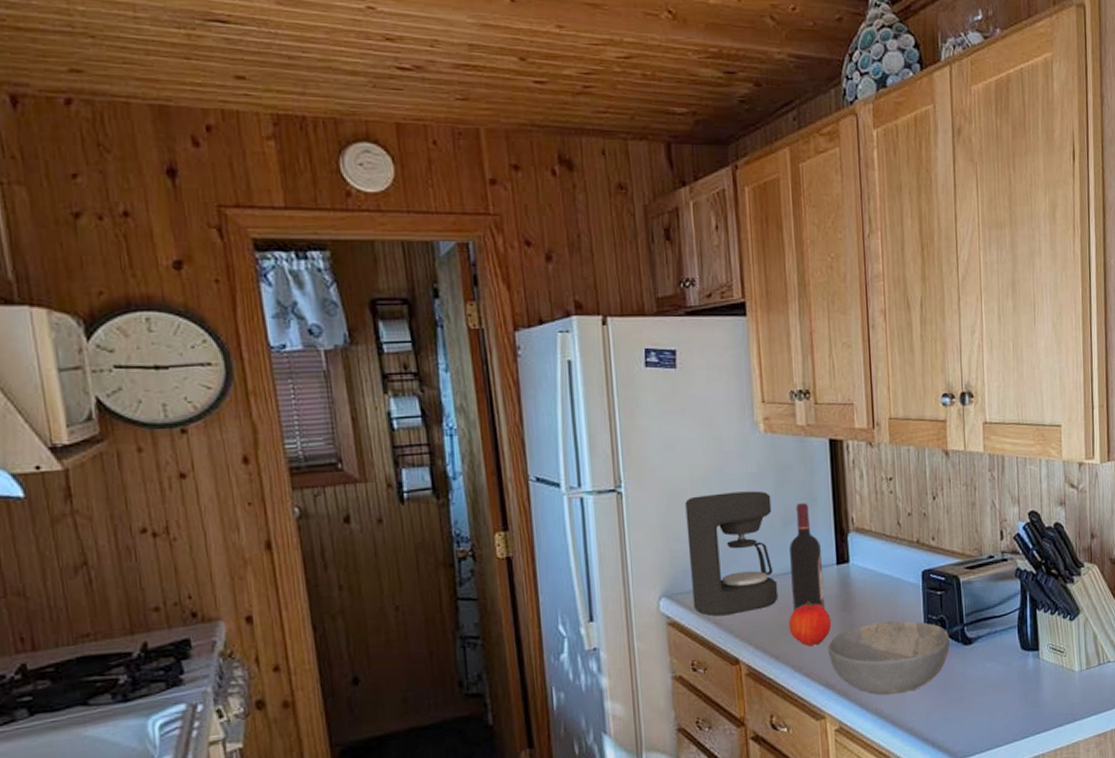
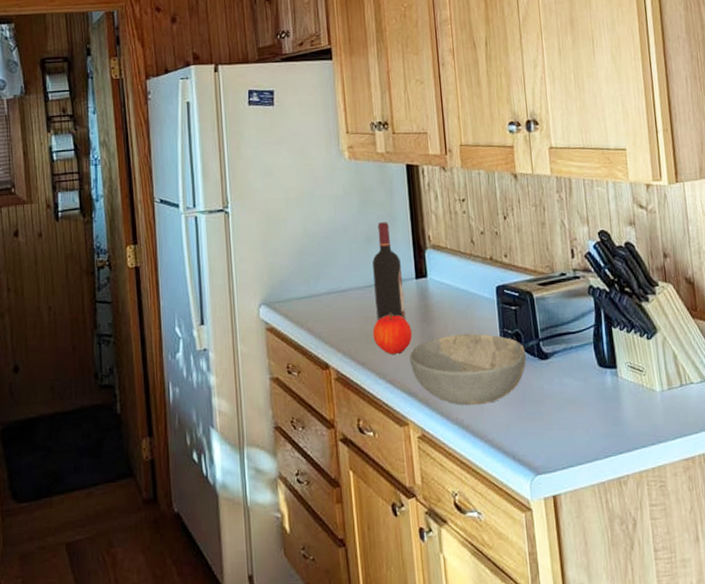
coffee maker: present [685,490,778,616] -> none [281,211,363,324]

